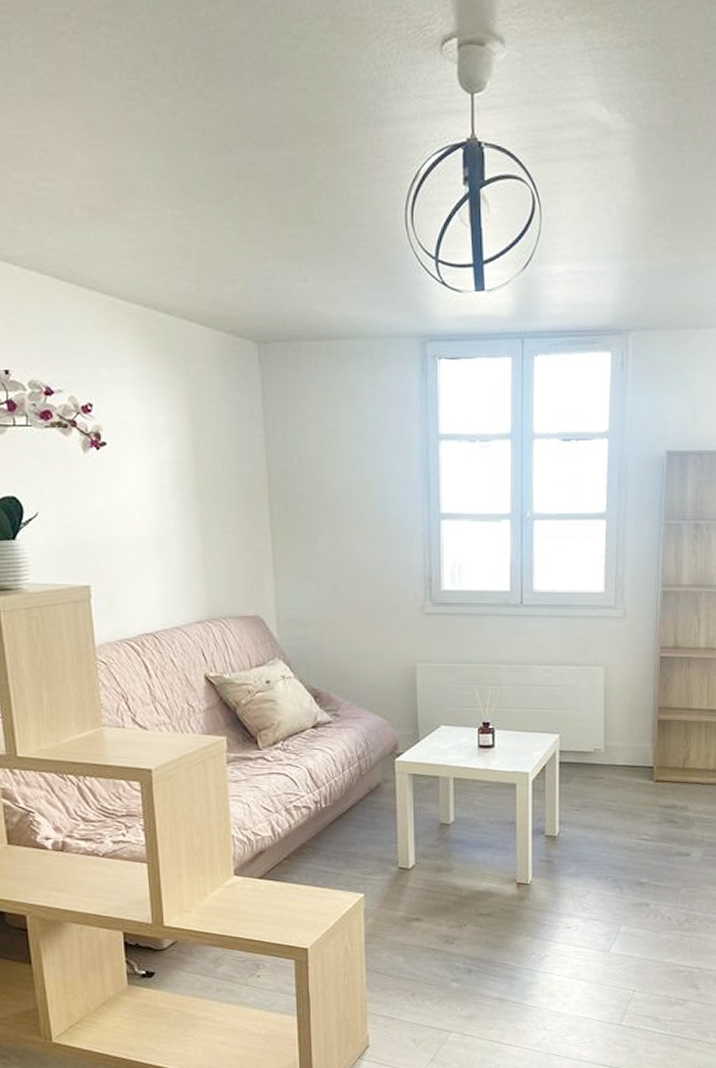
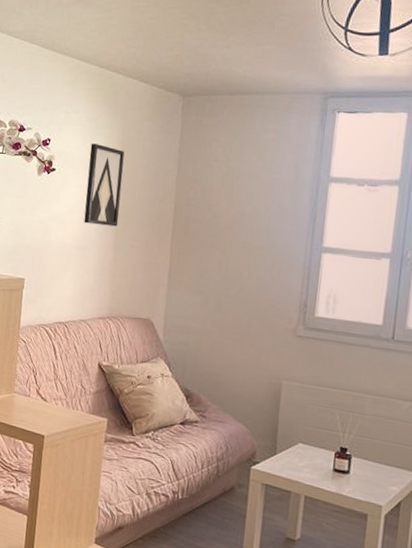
wall art: none [149,407,201,510] -> present [84,143,125,227]

